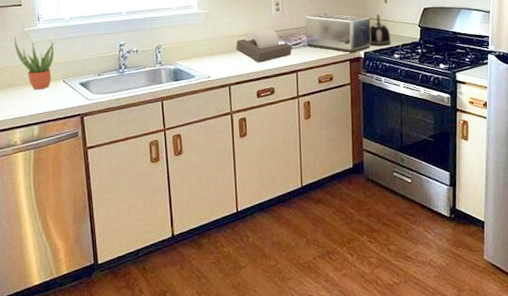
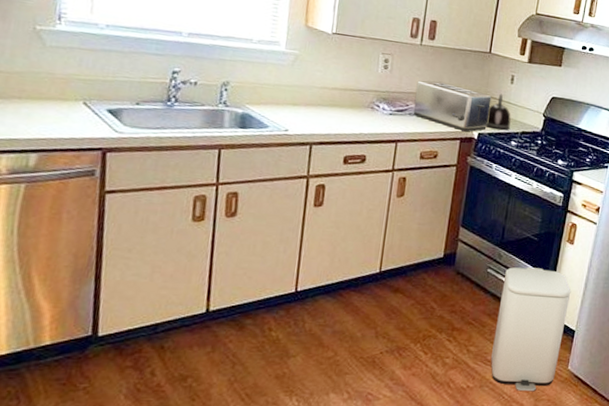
potted plant: present [14,36,56,89] -> none [17,33,82,109]
paper towel holder: present [236,29,292,63] -> none [326,87,396,125]
pedal bin: none [409,166,474,284] -> present [490,267,571,392]

